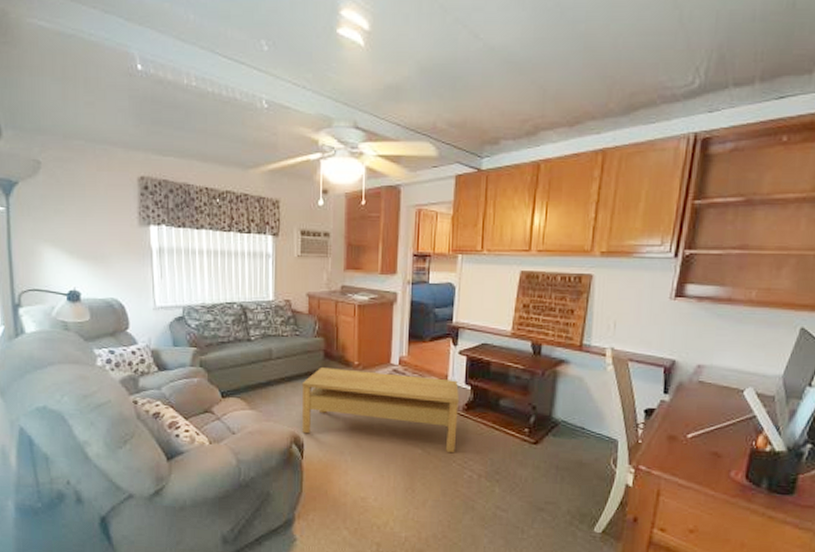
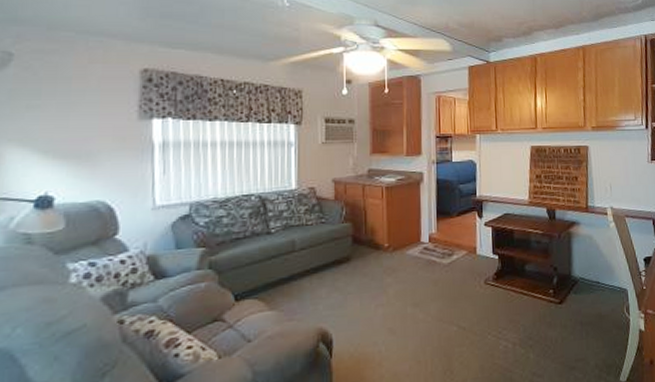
coffee table: present [301,368,460,454] -> none [329,251,489,329]

